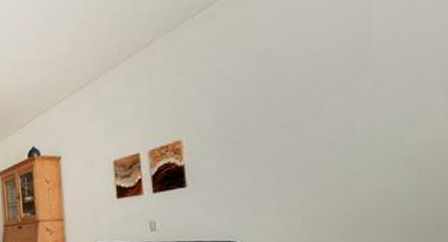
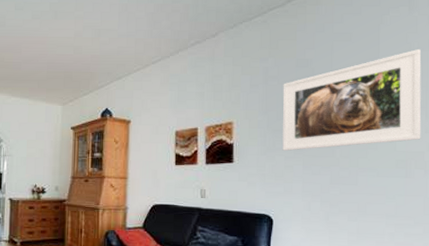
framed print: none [241,8,440,165] -> present [282,48,422,151]

